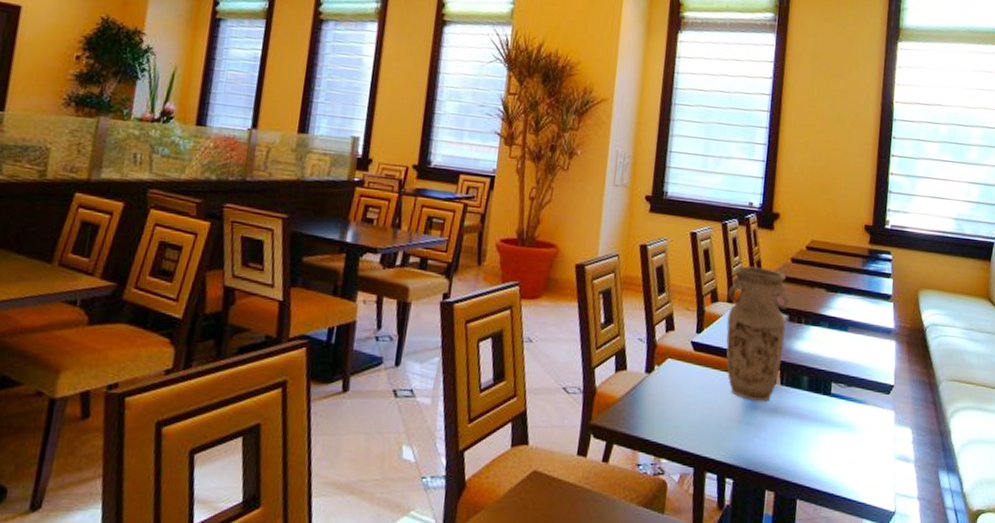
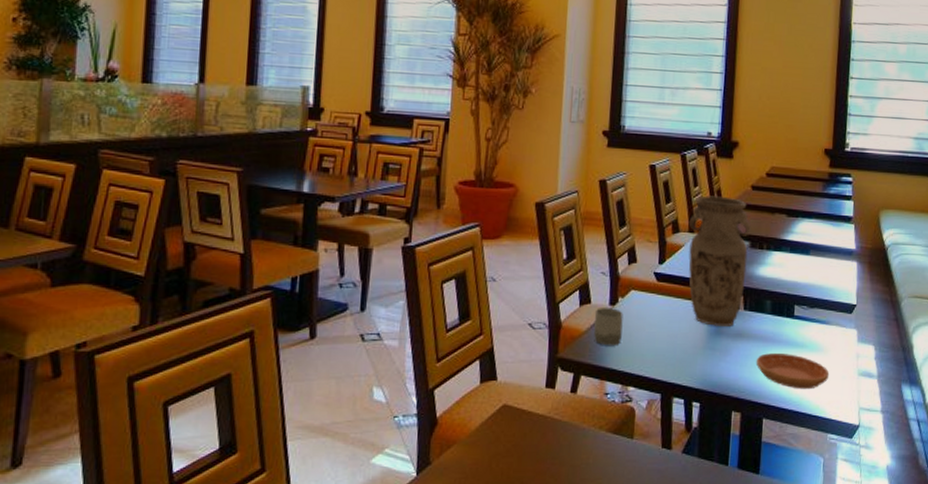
cup: none [628,375,659,416] -> present [594,308,623,346]
saucer: none [791,431,866,471] -> present [756,353,830,389]

